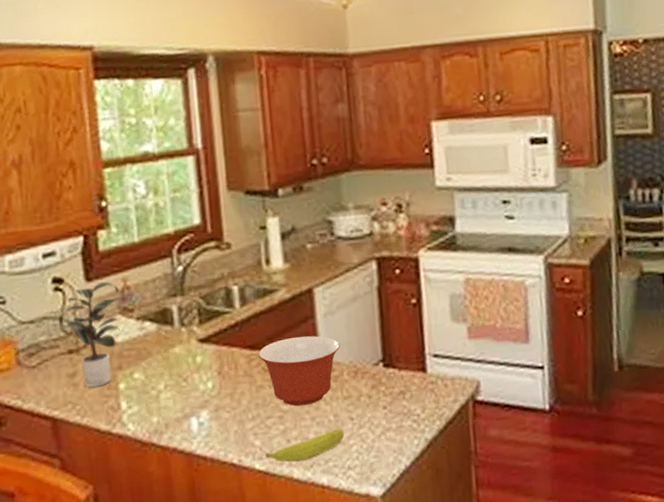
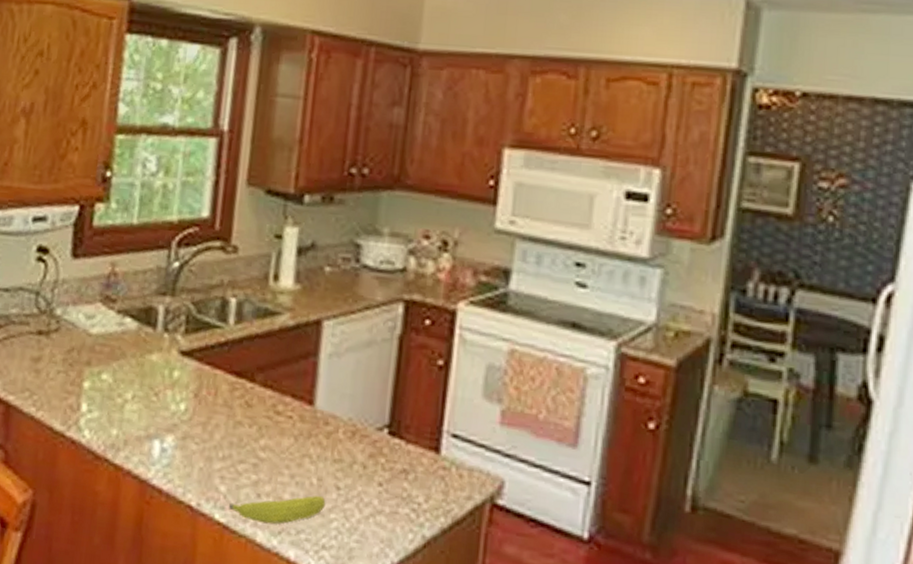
potted plant: present [58,281,120,388] -> none [34,261,105,380]
mixing bowl: present [258,336,340,406] -> none [244,373,341,459]

